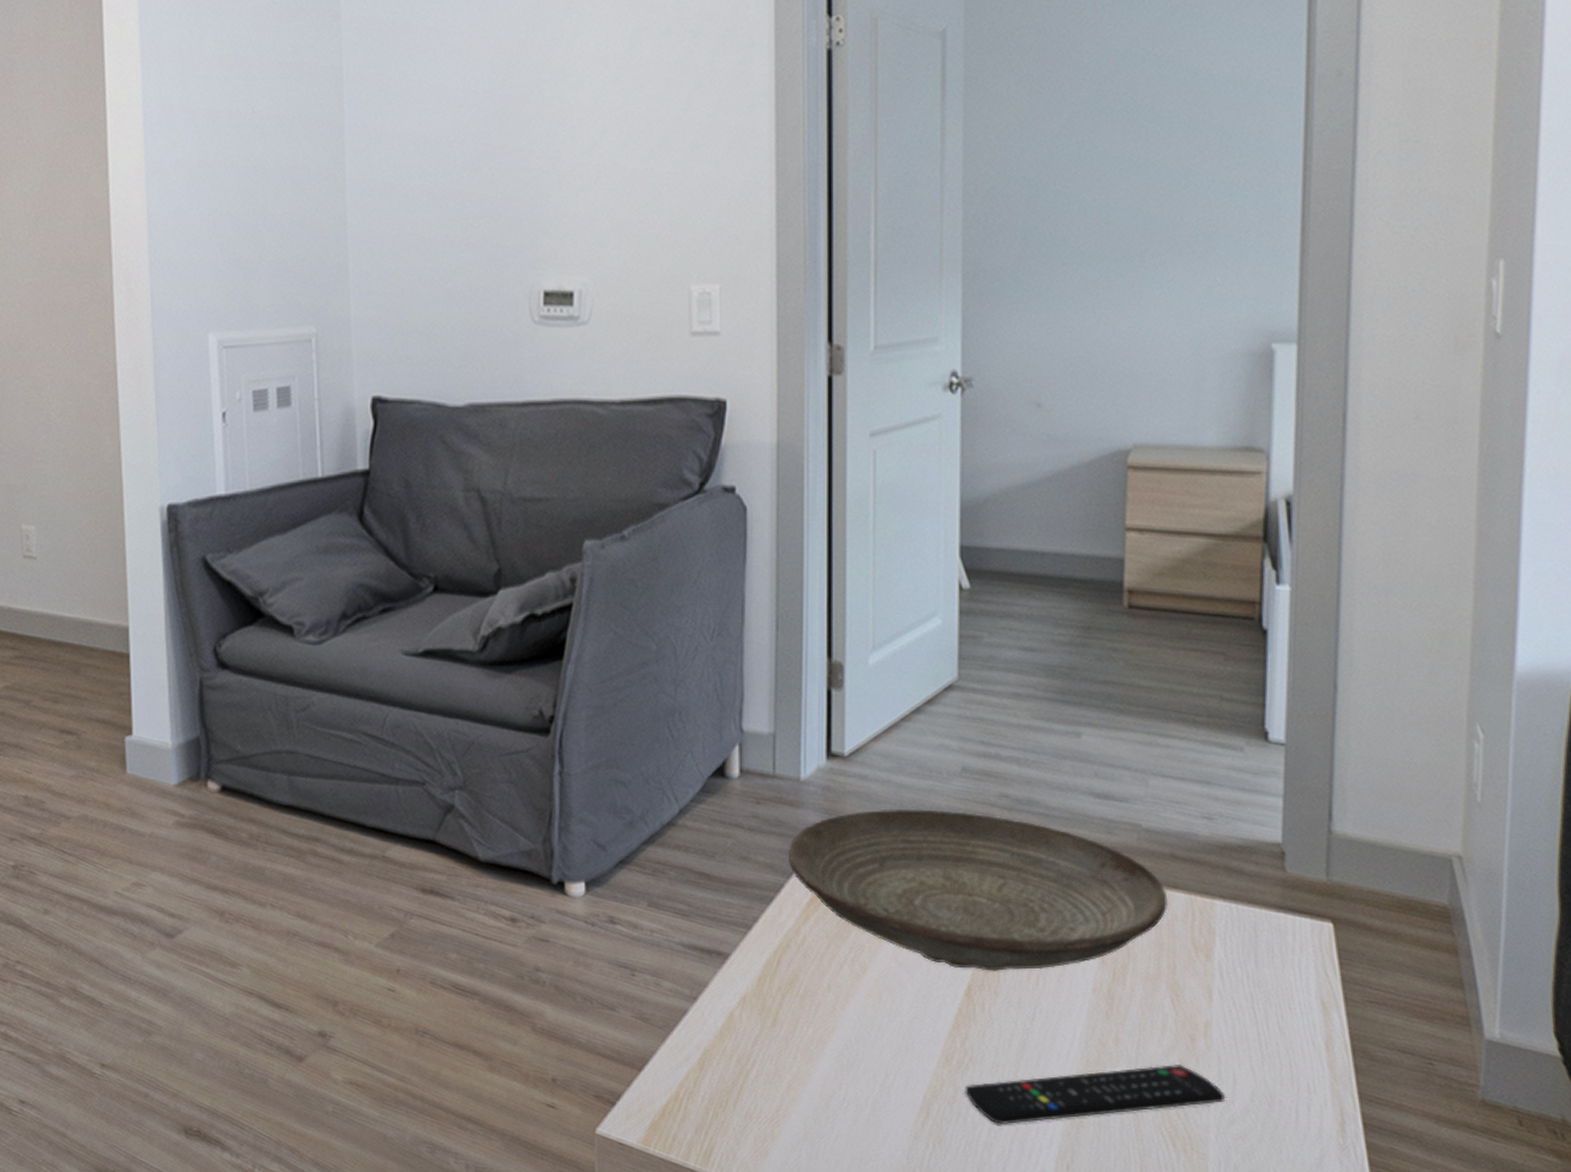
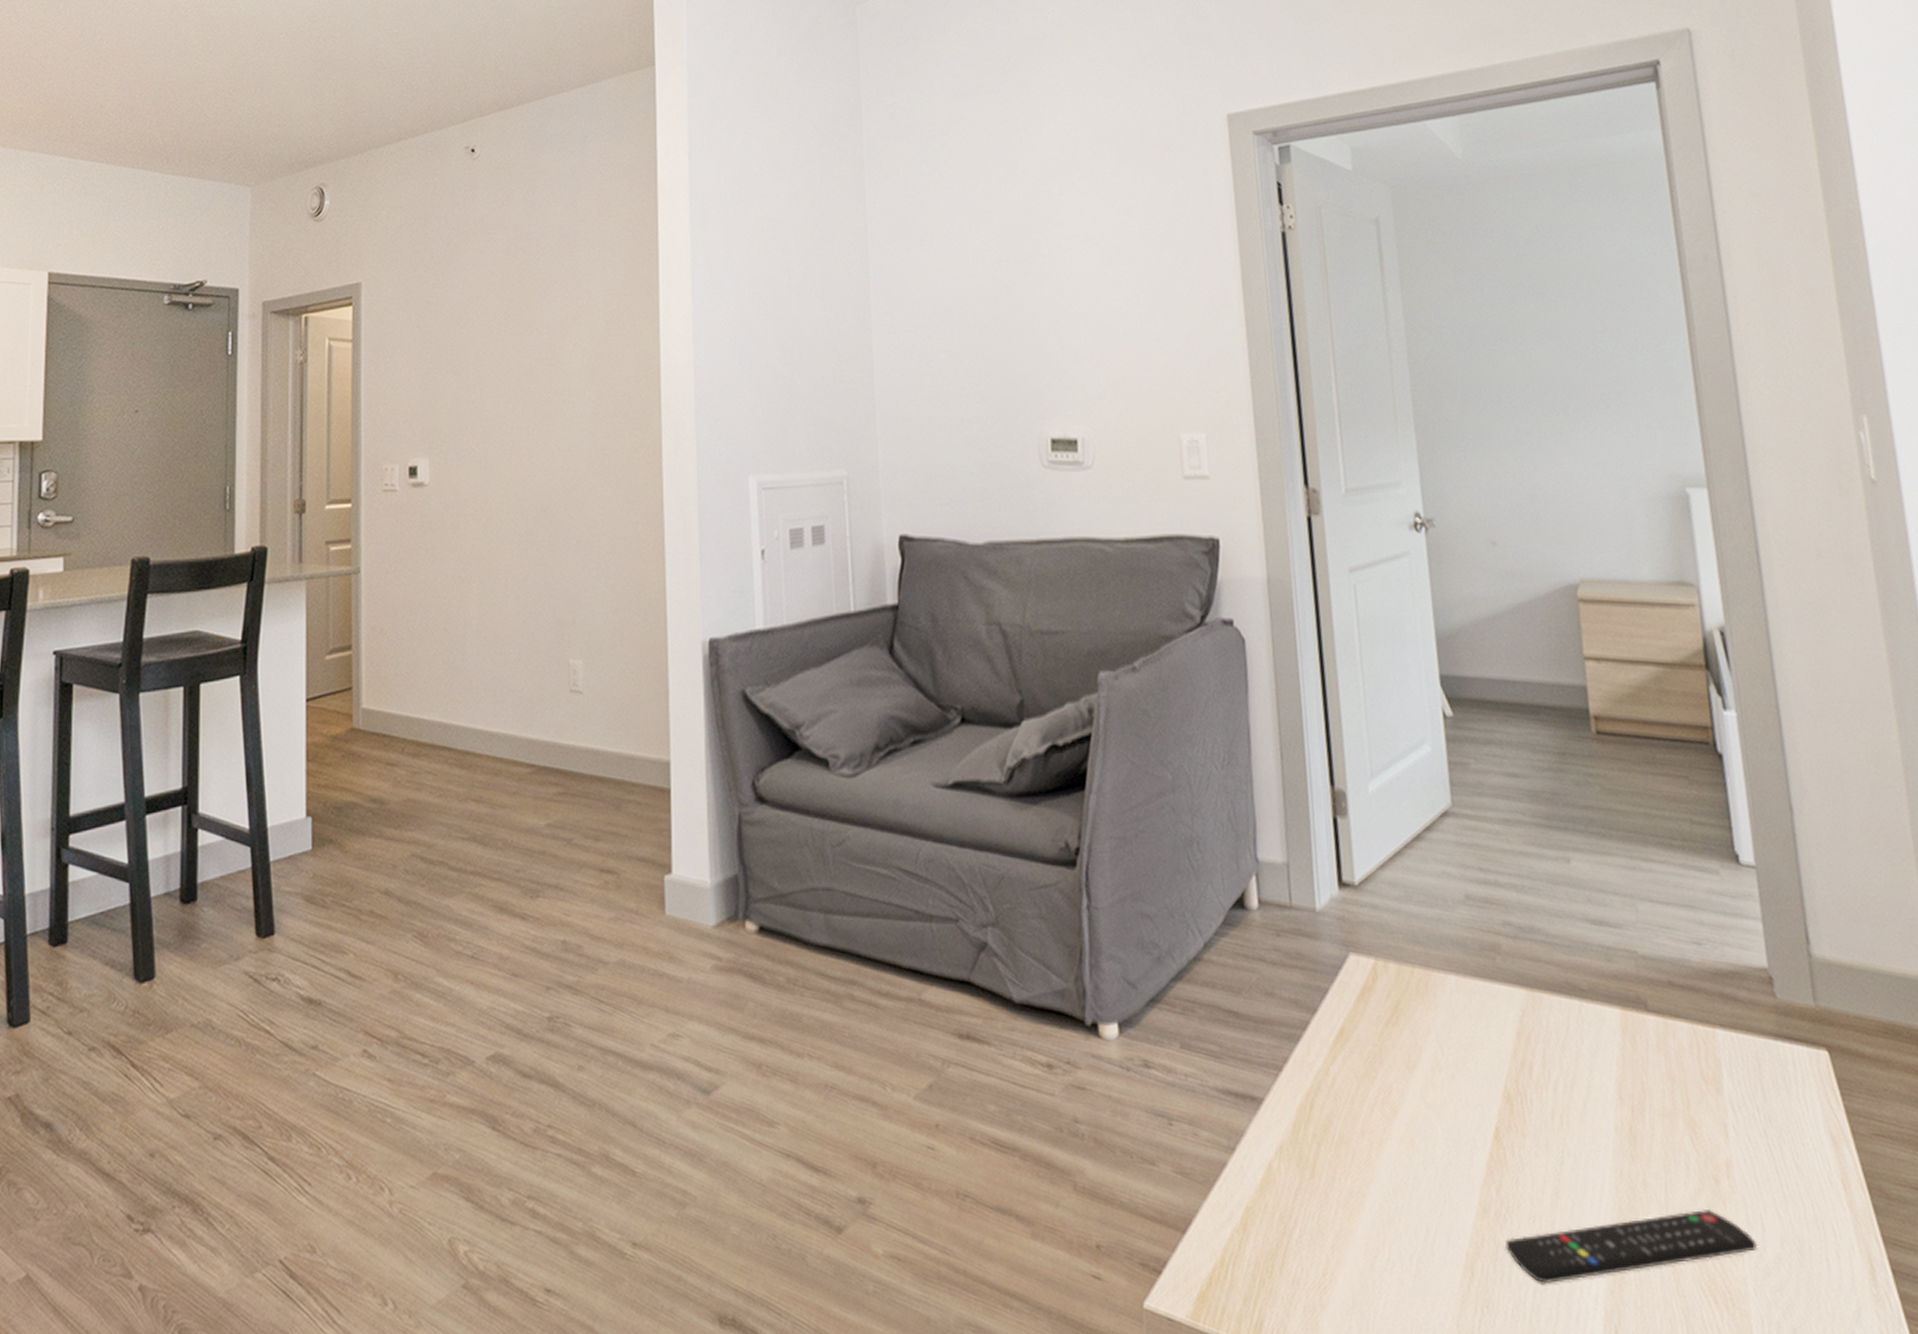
decorative bowl: present [789,808,1169,971] -> none [1311,938,1674,1111]

